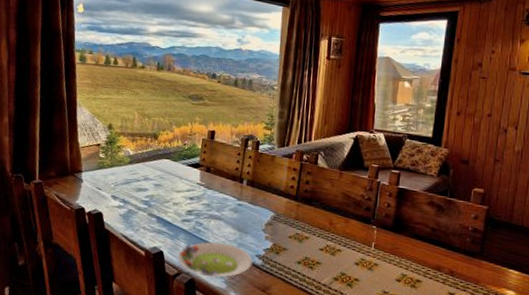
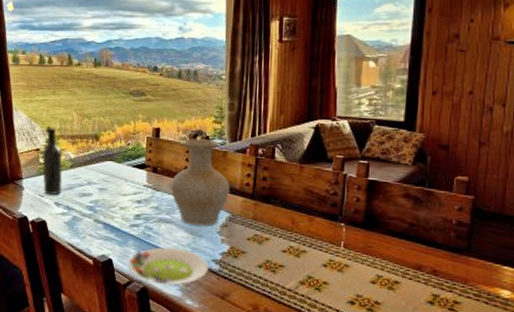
wine bottle: none [101,125,121,189] -> present [42,128,63,195]
vase: none [222,142,276,224] -> present [171,139,230,227]

